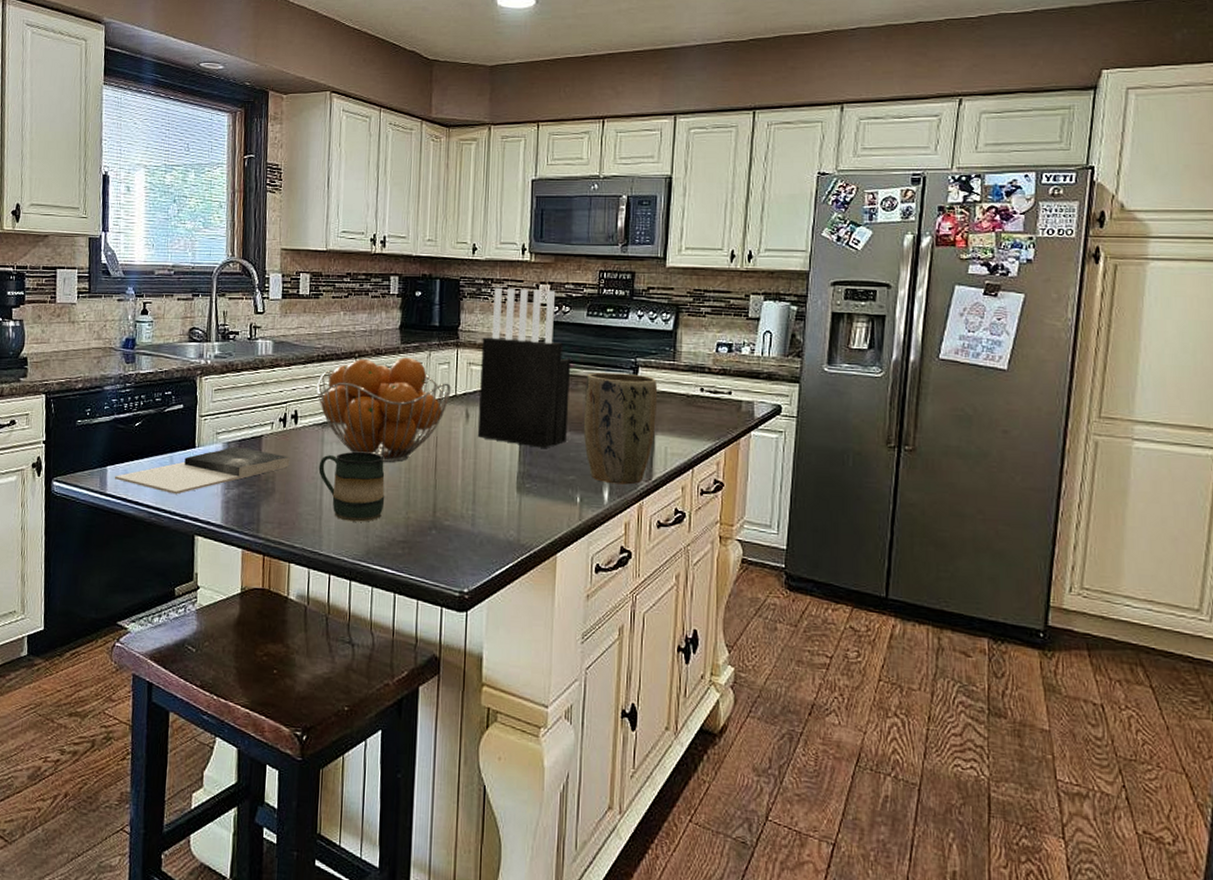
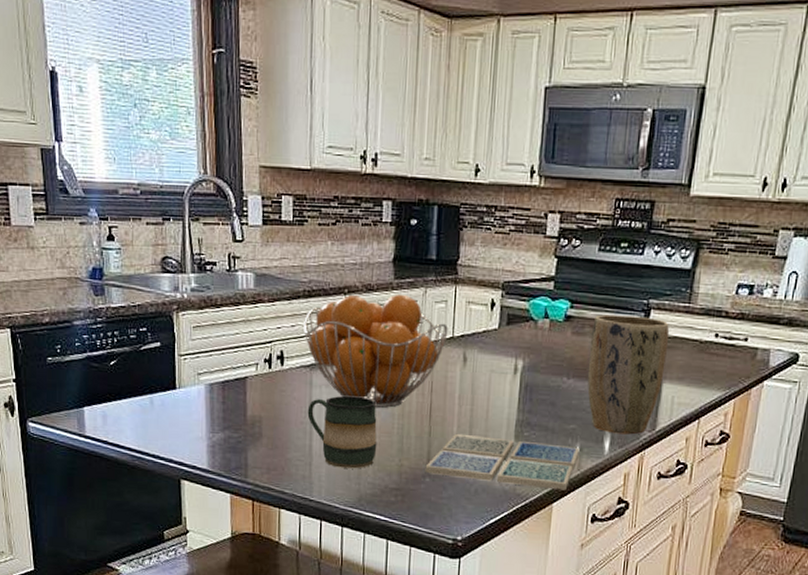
book: present [114,447,290,495] -> none [92,388,277,438]
drink coaster: none [431,486,580,541] -> present [425,433,580,491]
knife block: present [477,287,571,448] -> none [475,216,579,395]

